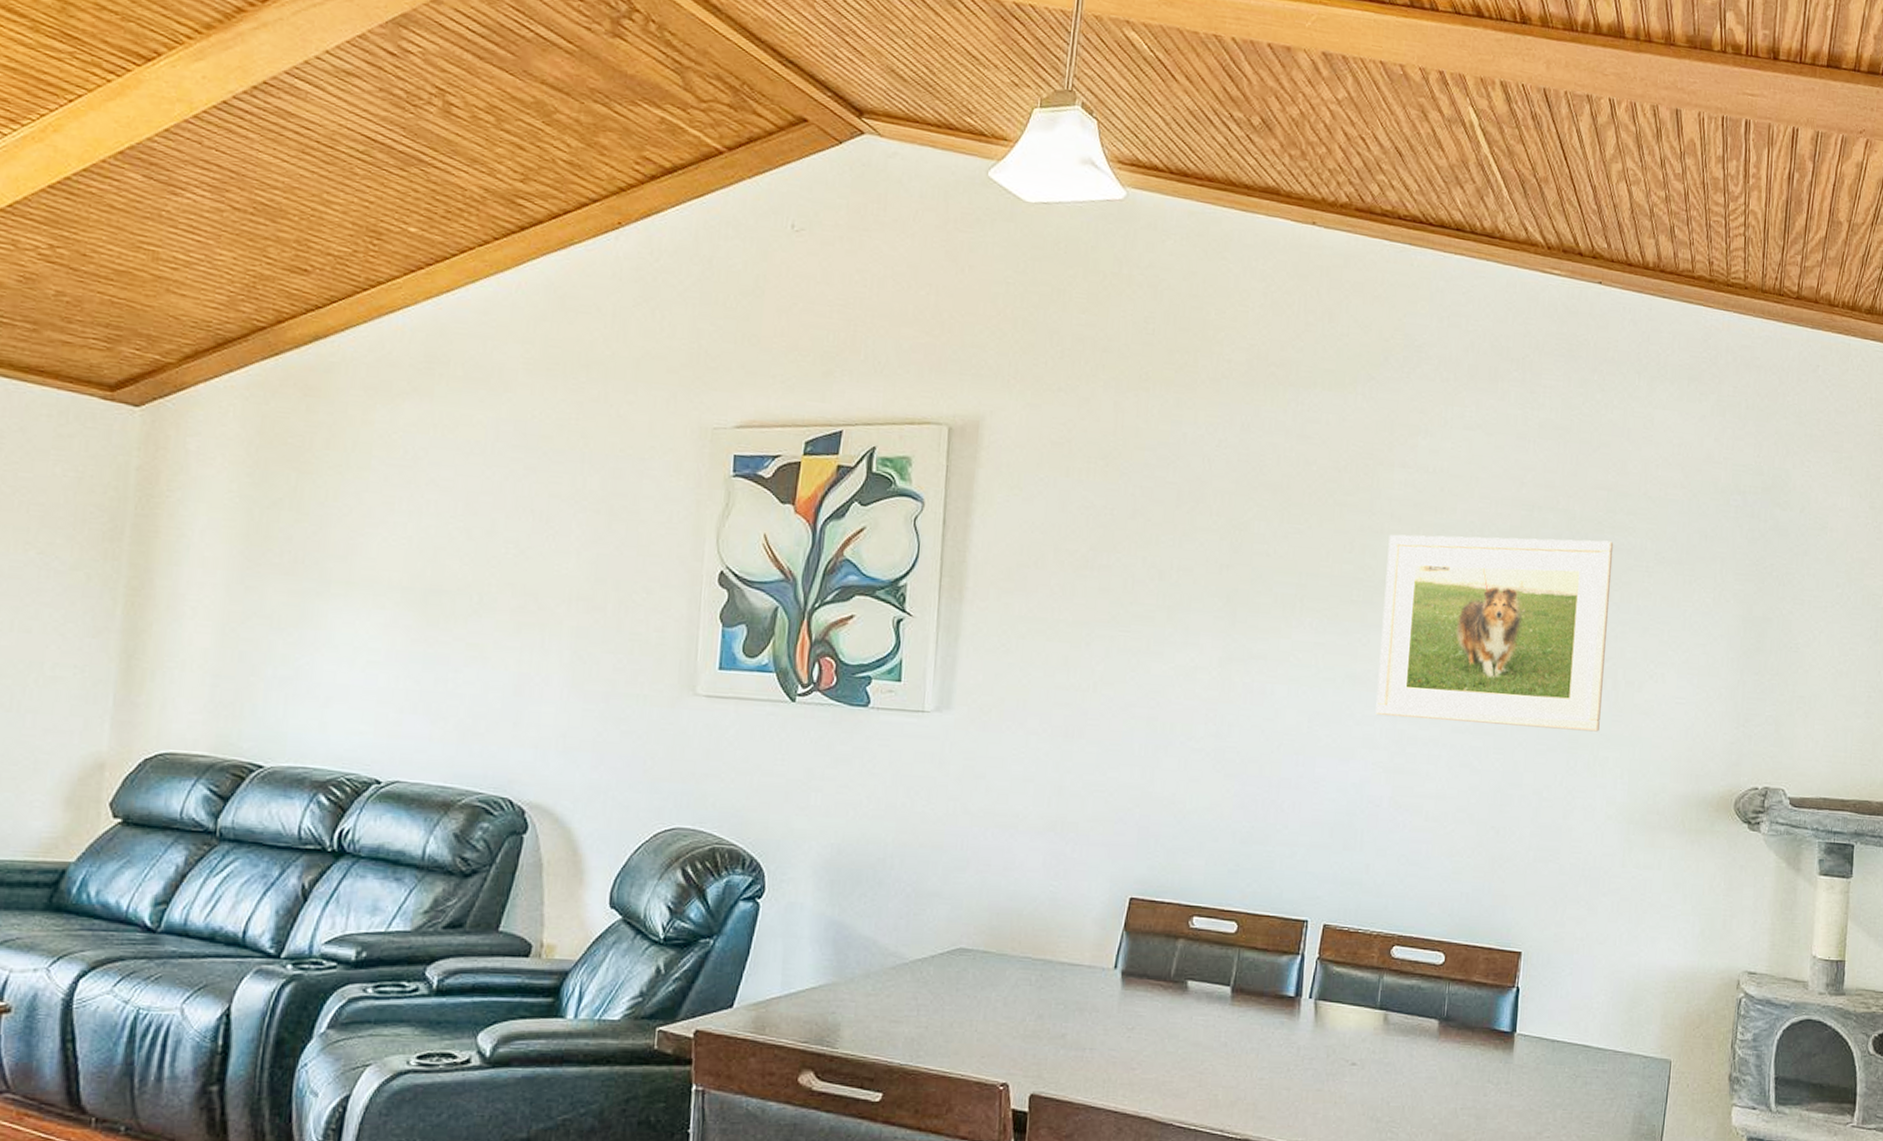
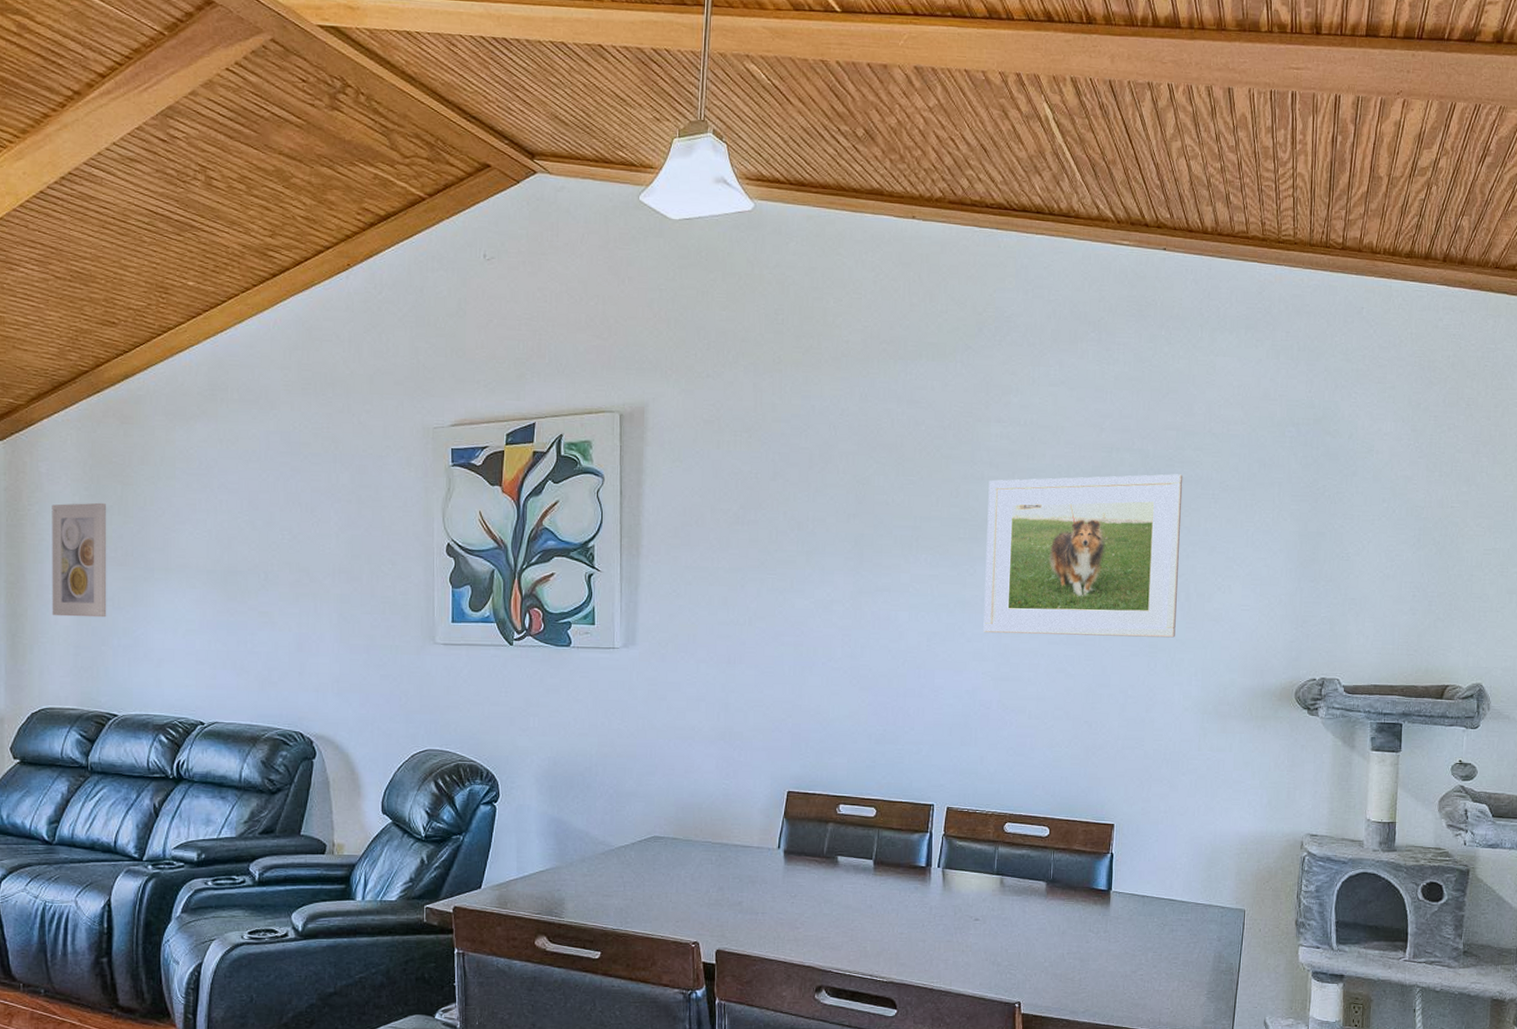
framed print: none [185,491,273,640] -> present [52,502,107,618]

